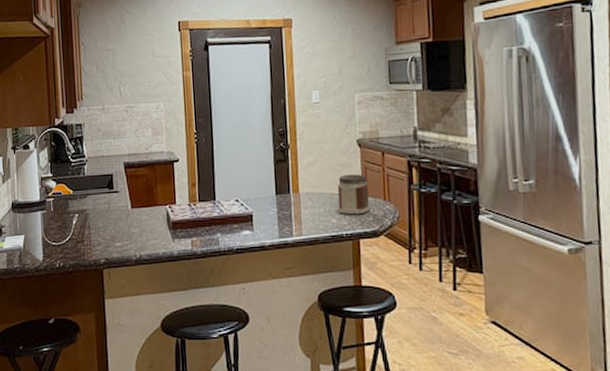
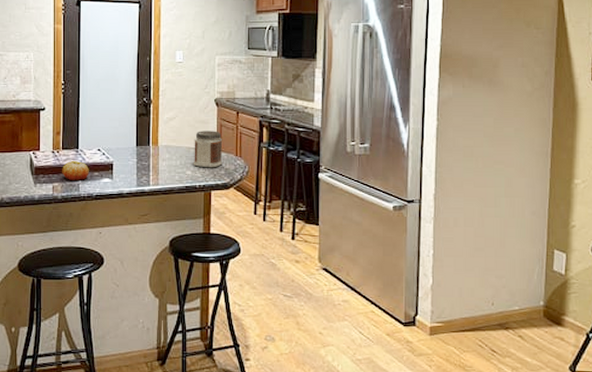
fruit: none [200,213,228,234] -> present [62,161,89,180]

